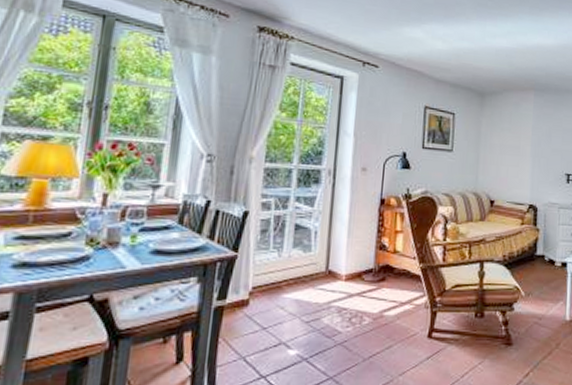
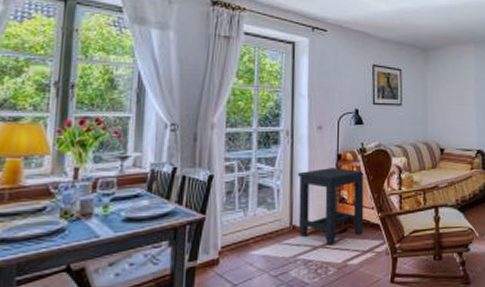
side table: none [334,212,410,294] -> present [297,168,366,246]

